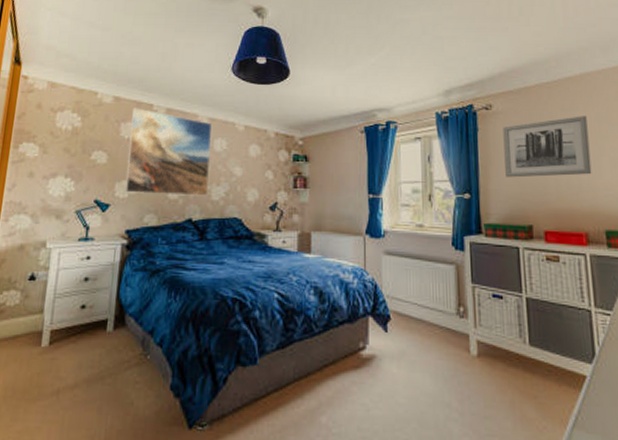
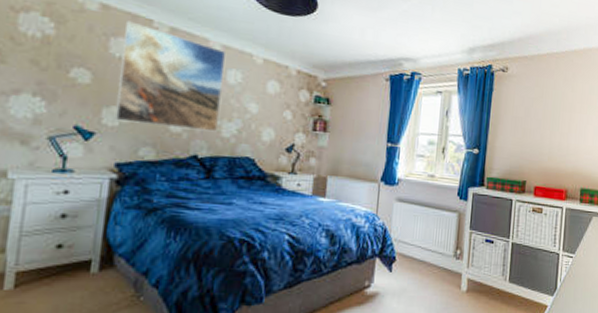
wall art: present [503,116,592,178] -> none [511,87,582,140]

